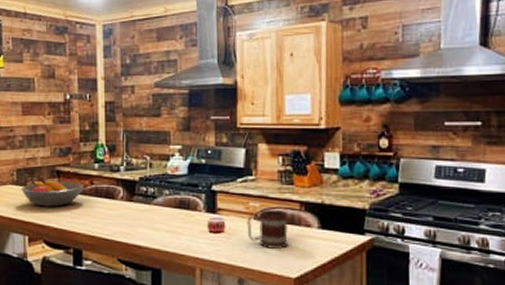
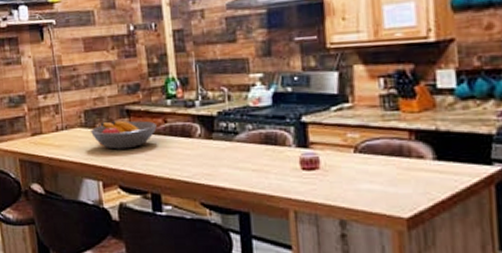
mug: present [247,209,288,249] -> none [345,140,397,185]

